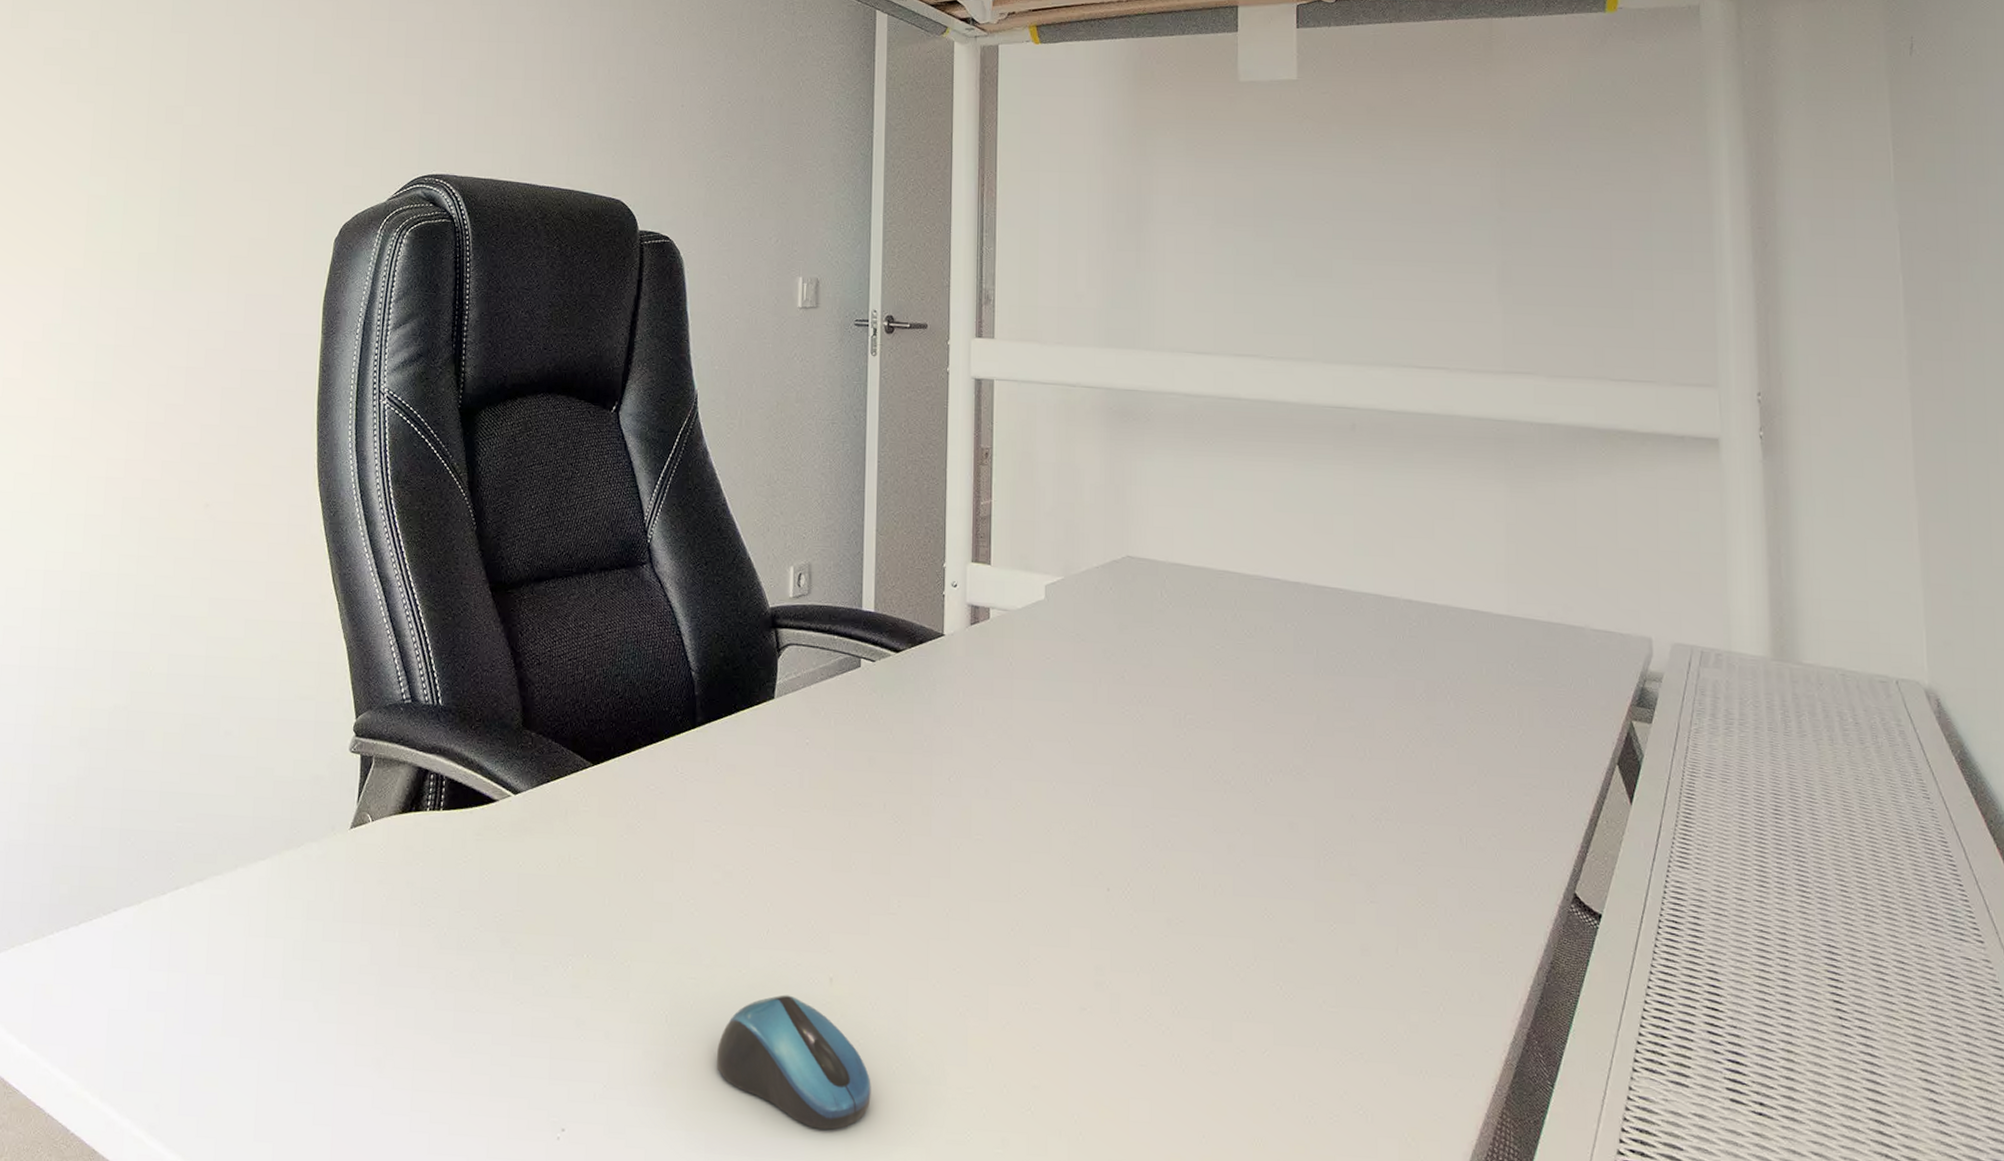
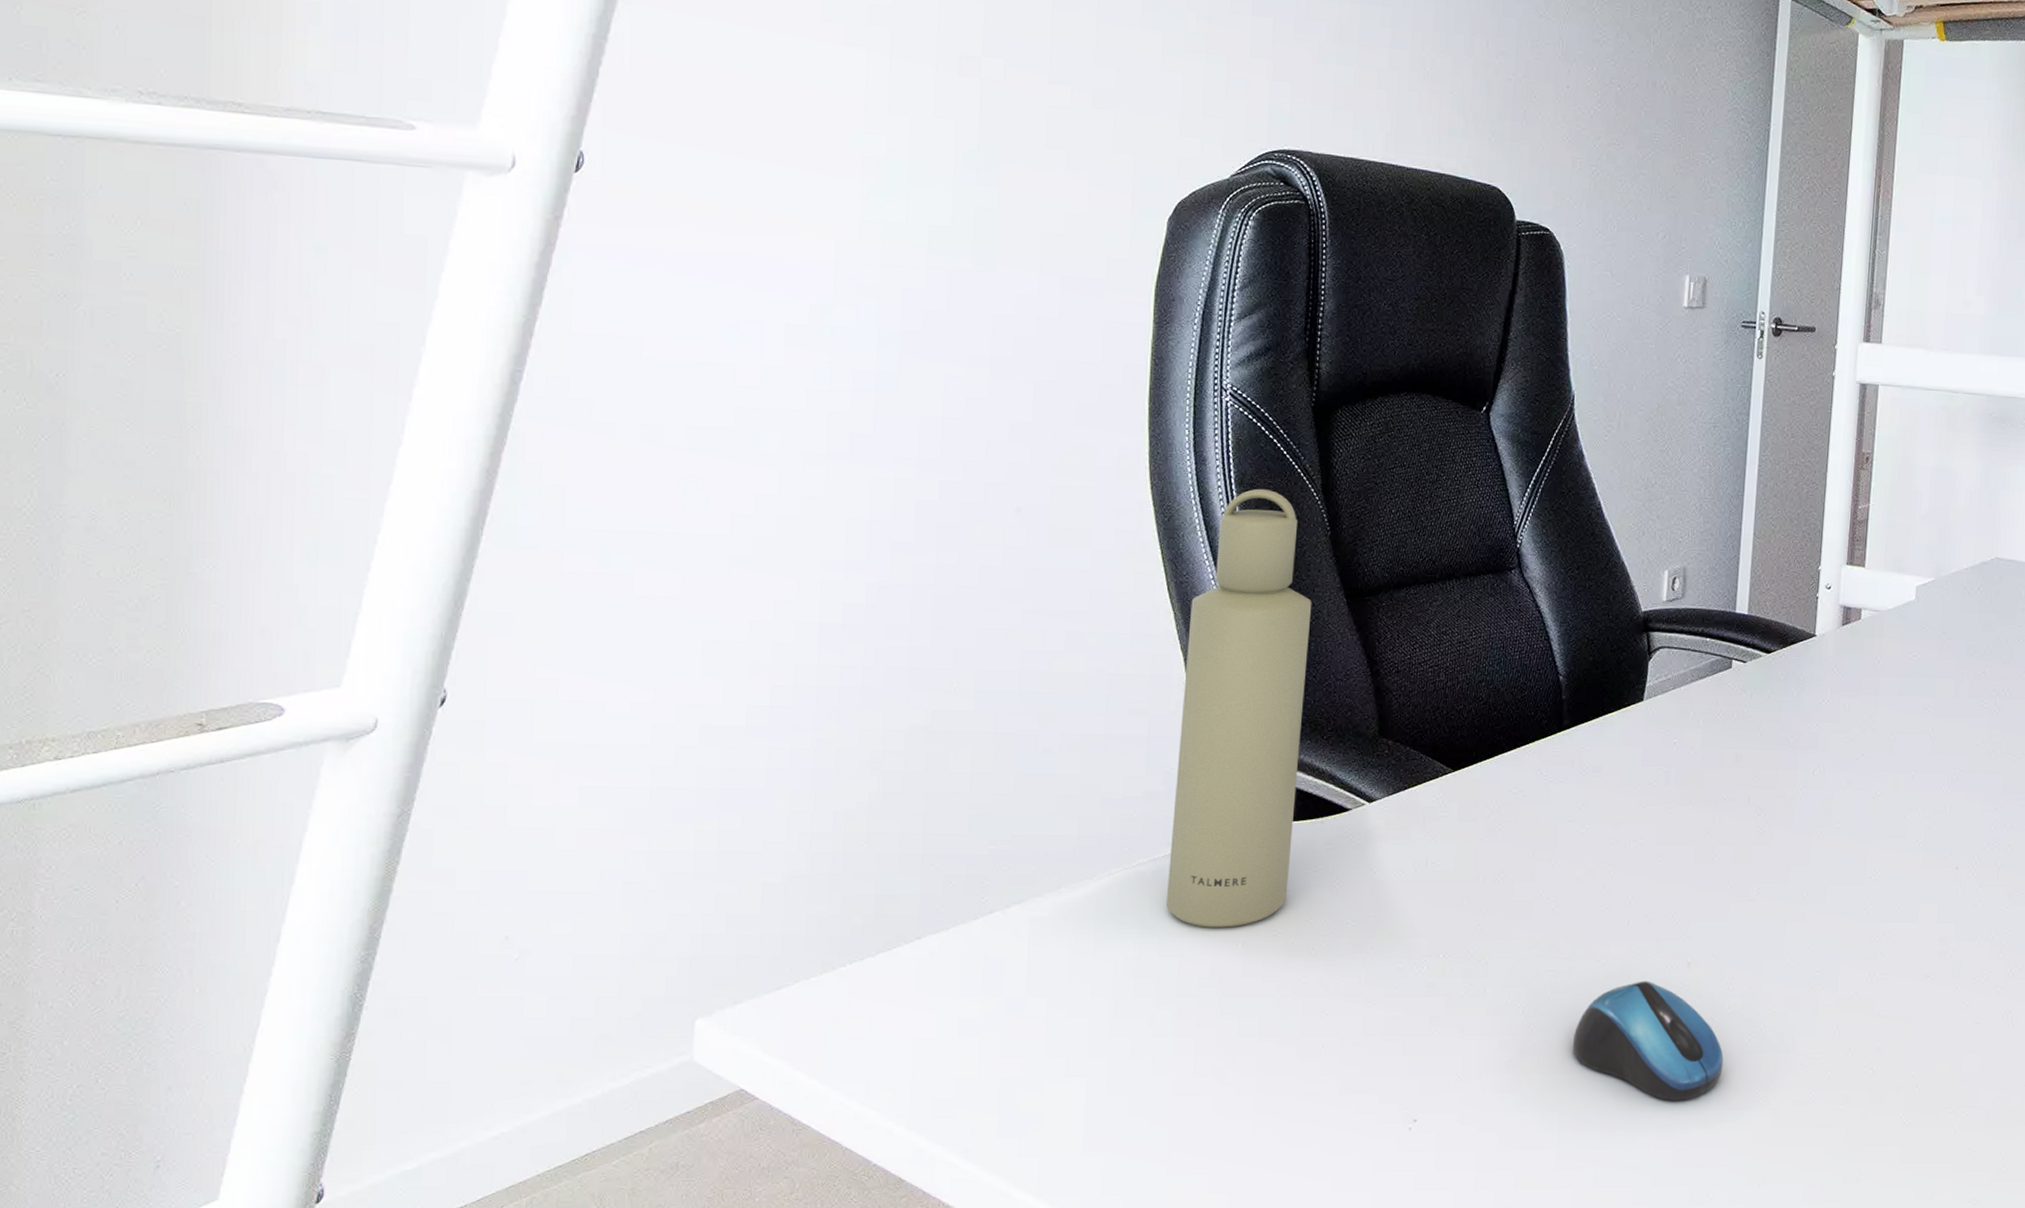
bottle: none [330,485,461,915] -> present [1165,488,1312,928]

